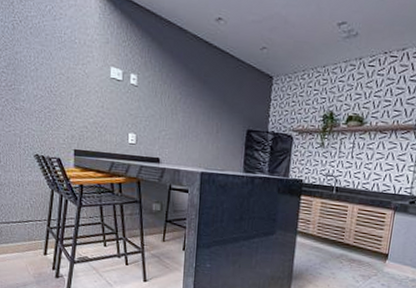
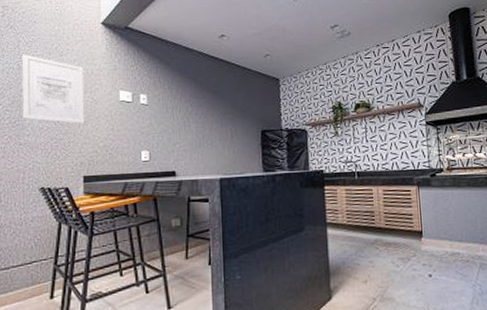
wall art: none [17,13,77,97] -> present [22,54,85,124]

